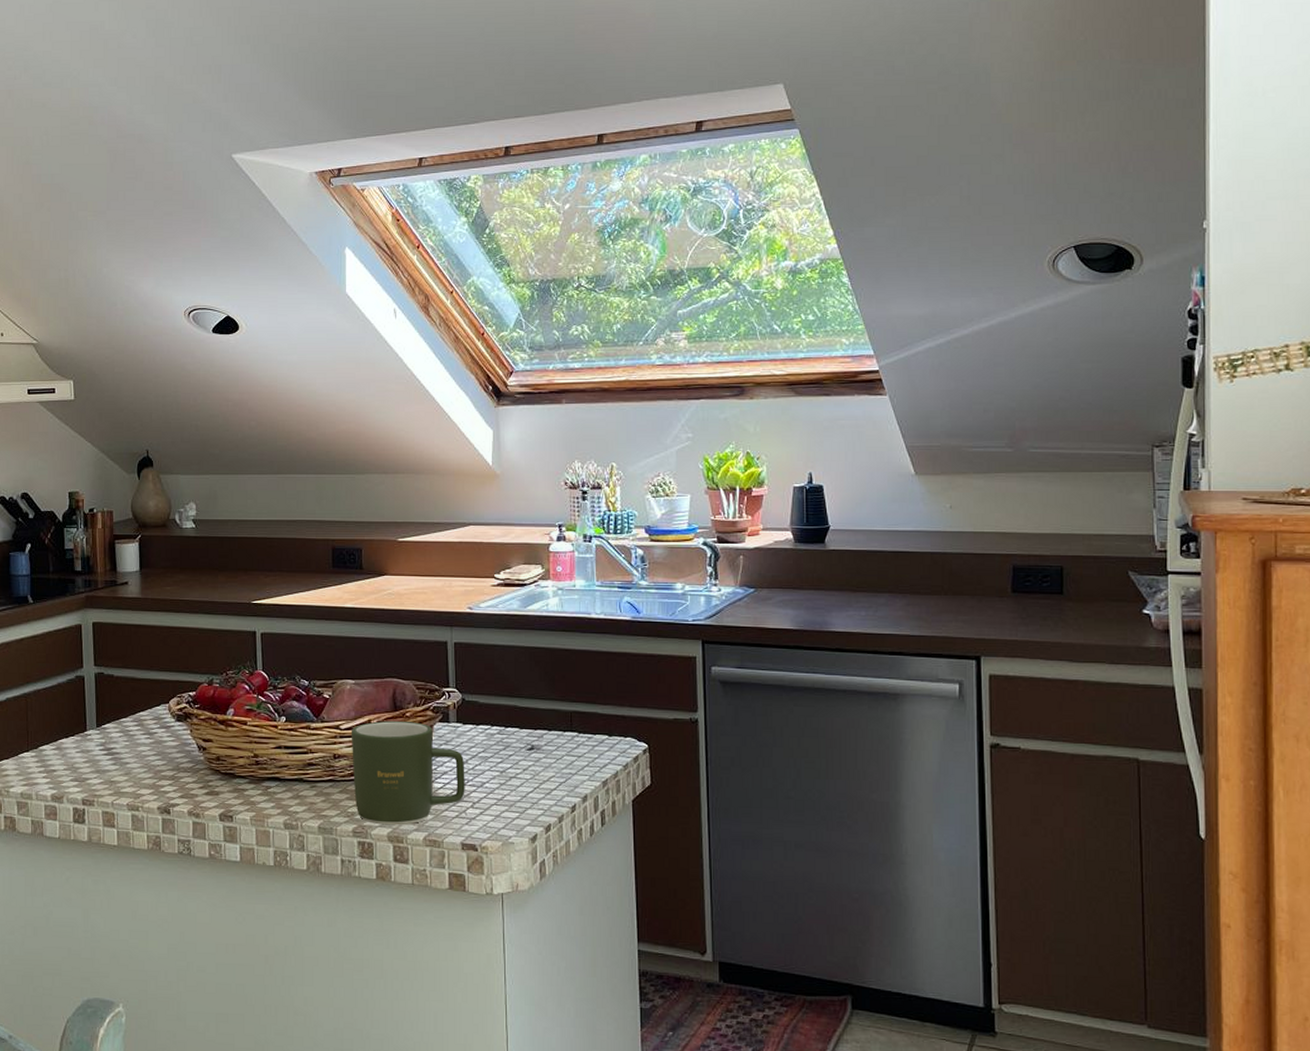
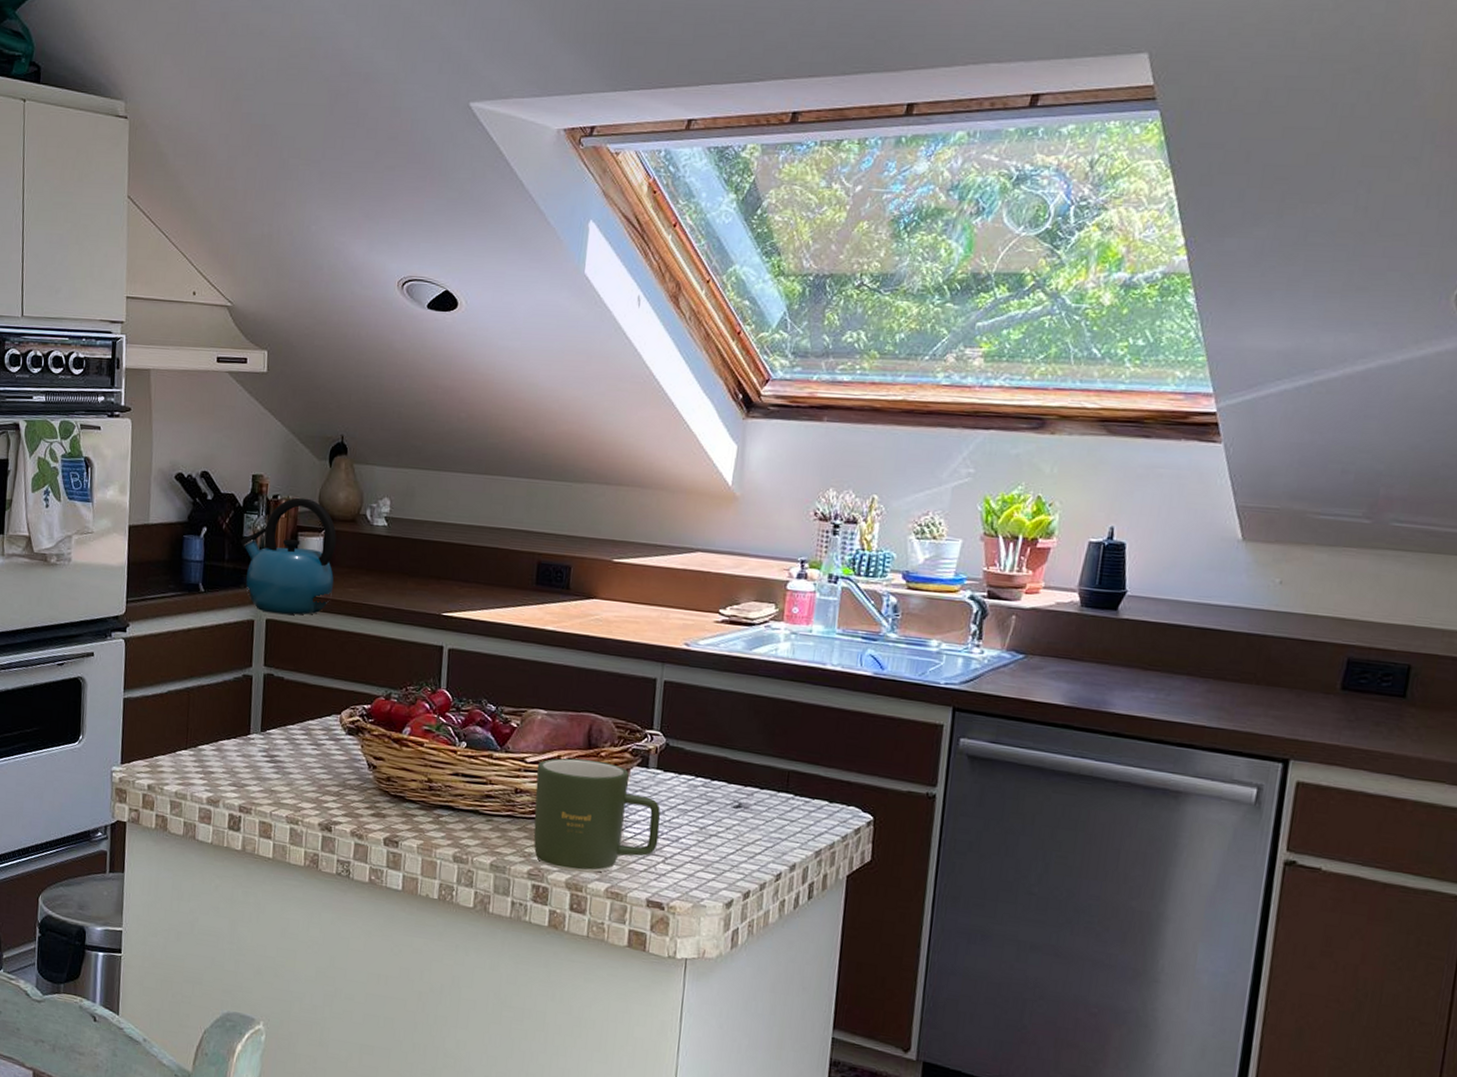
kettle: none [62,509,152,617] -> present [240,497,337,615]

